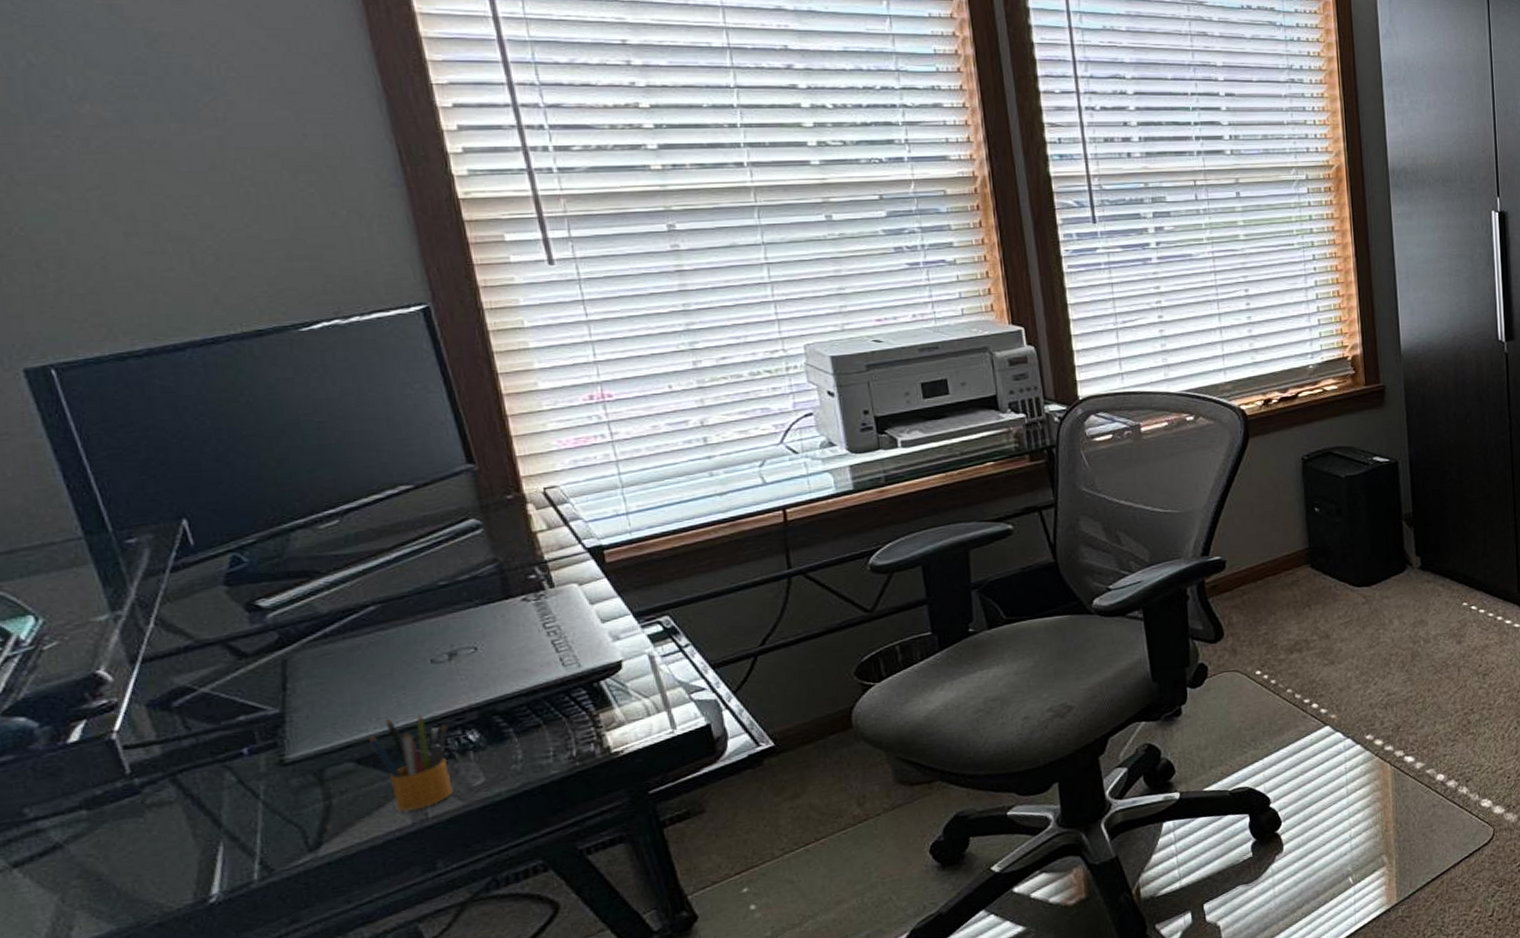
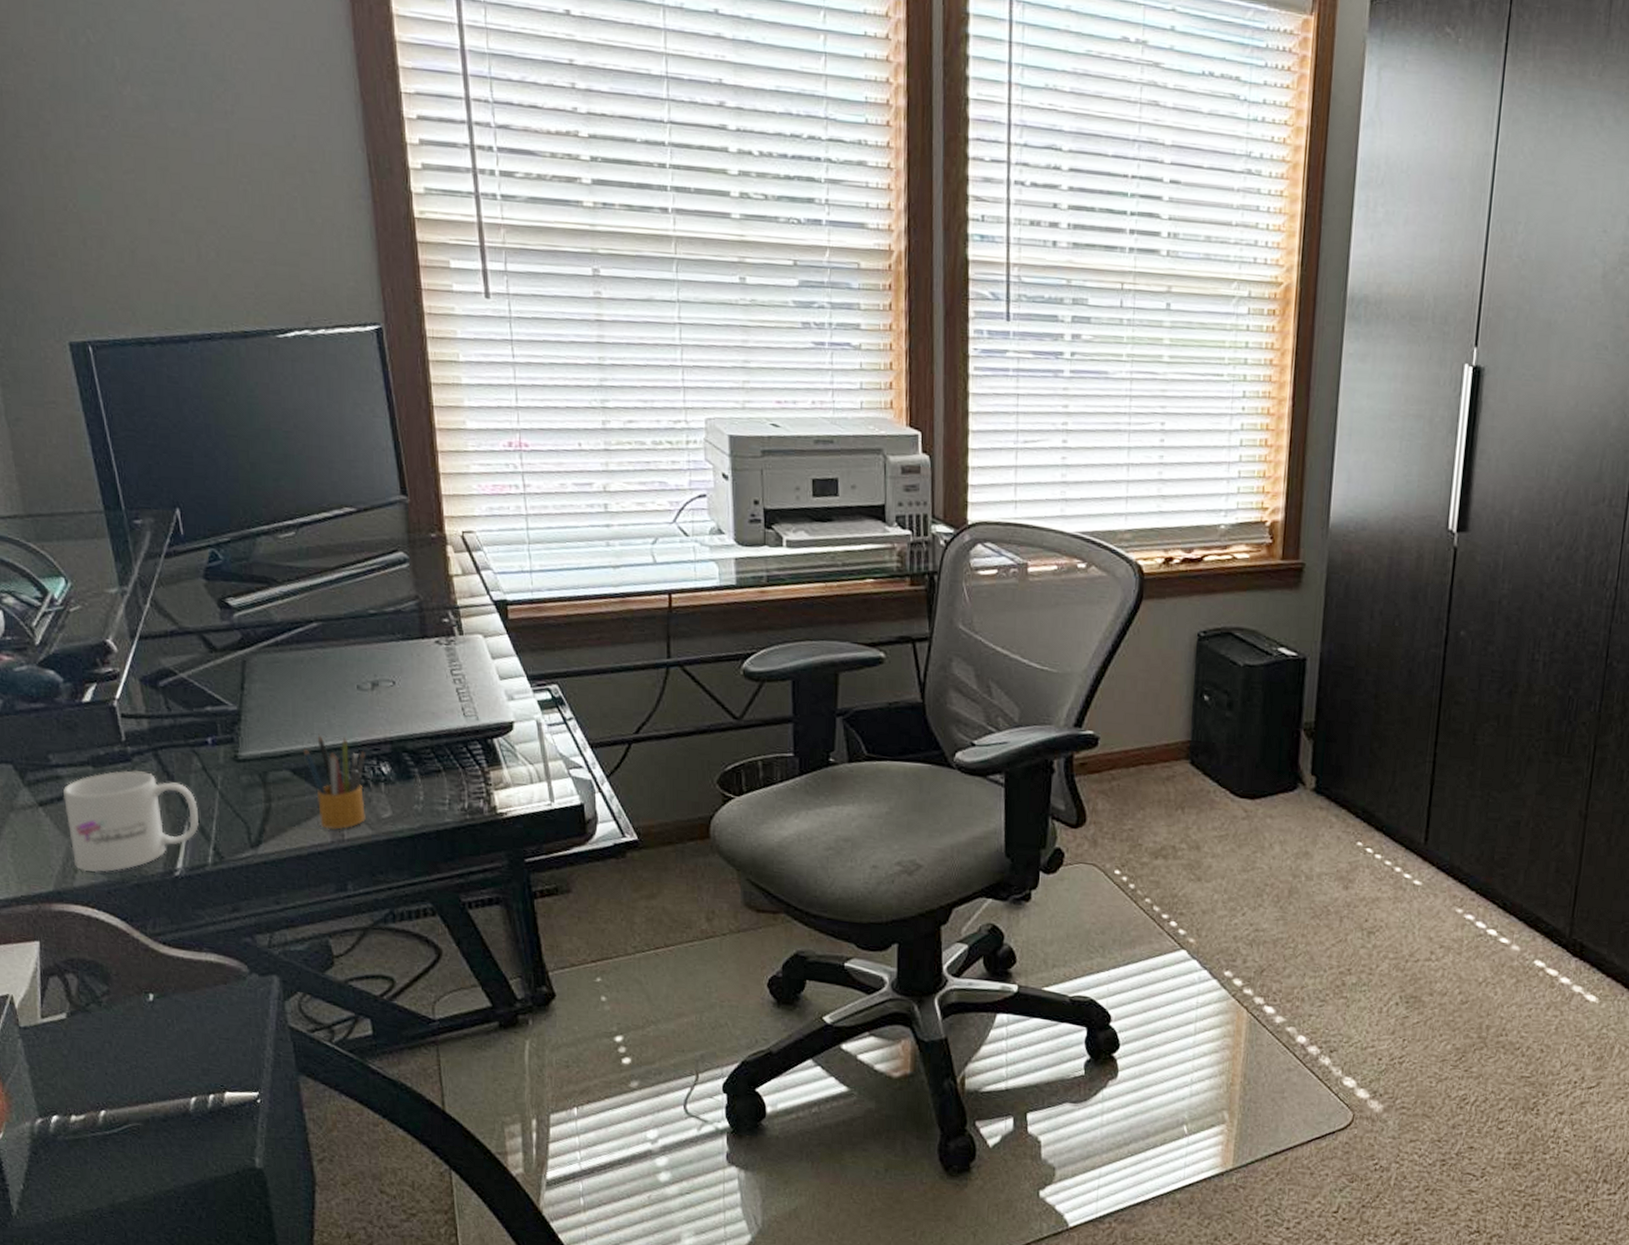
mug: none [47,800,238,926] -> present [63,770,199,872]

